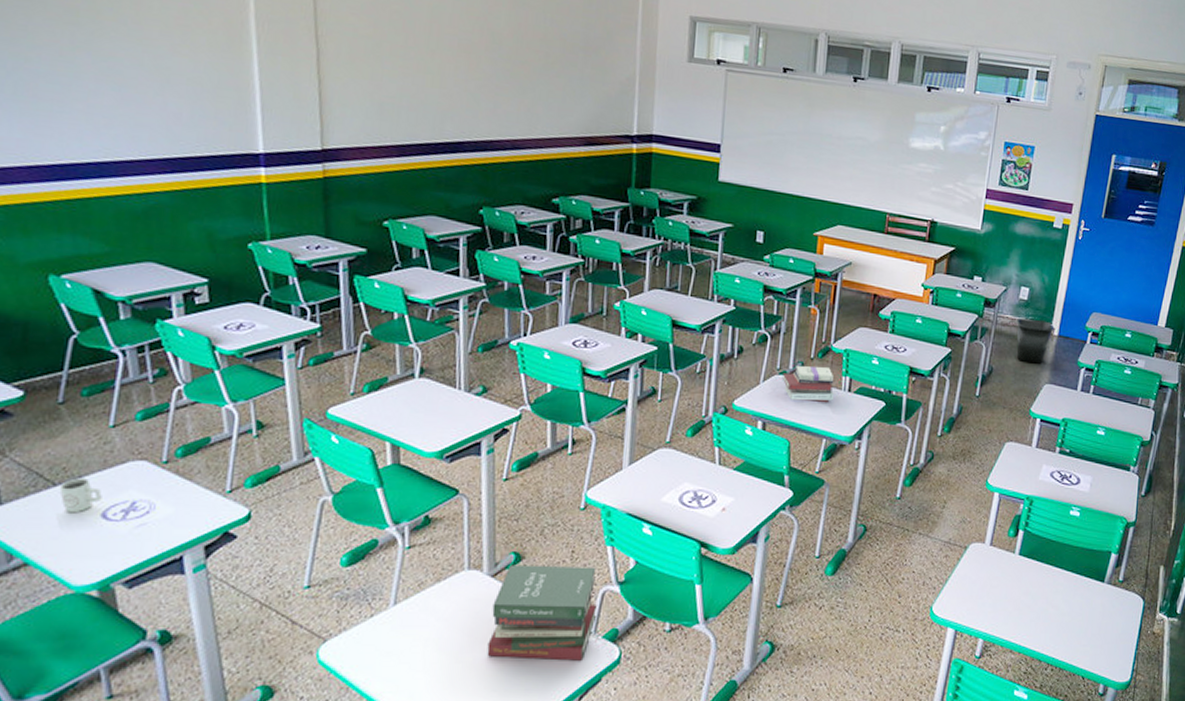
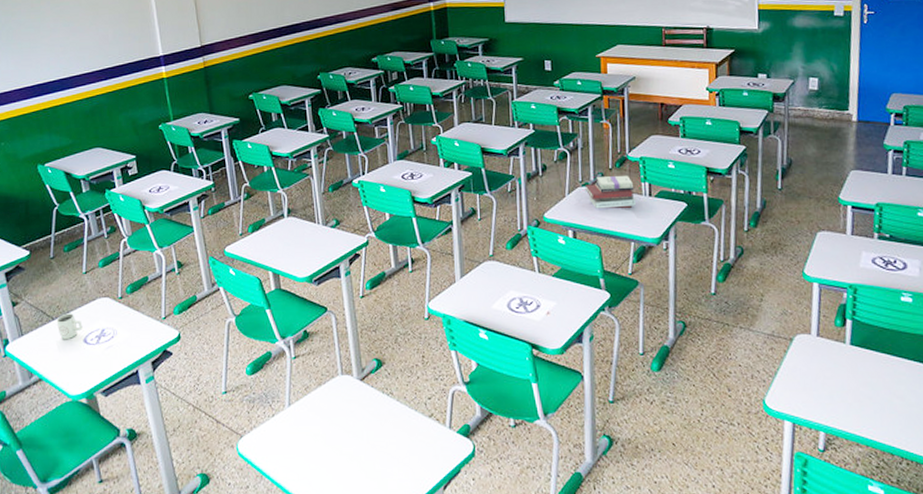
books: present [487,564,597,661] -> none [364,369,450,454]
waste bin: present [1016,317,1054,364] -> none [809,107,852,152]

